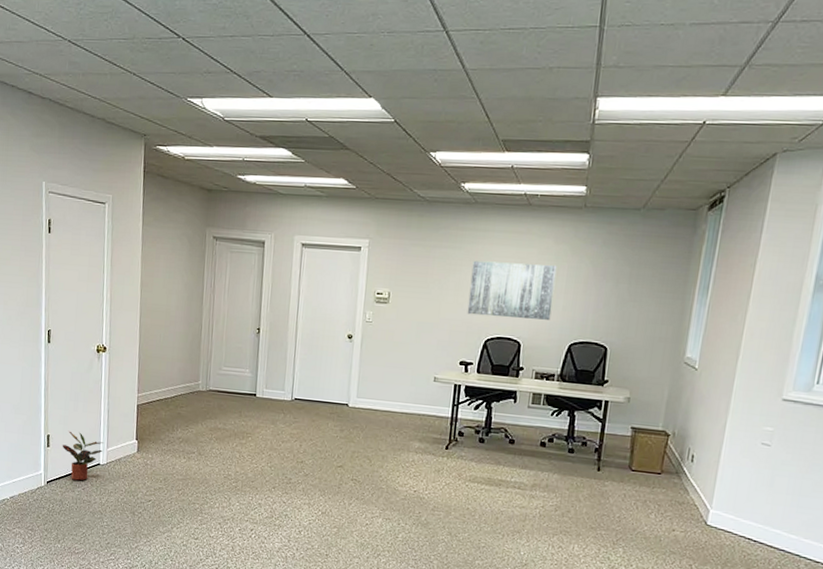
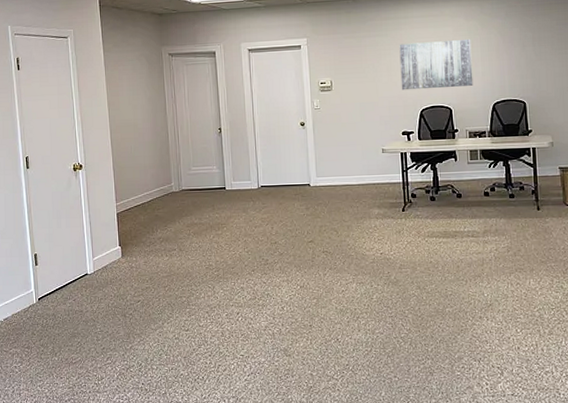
potted plant: present [62,430,104,481] -> none [49,247,90,293]

